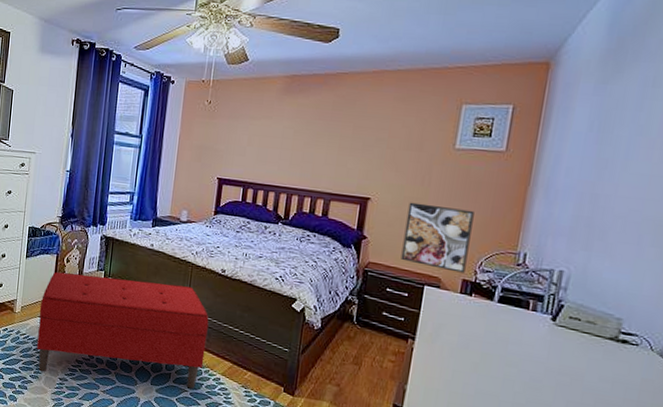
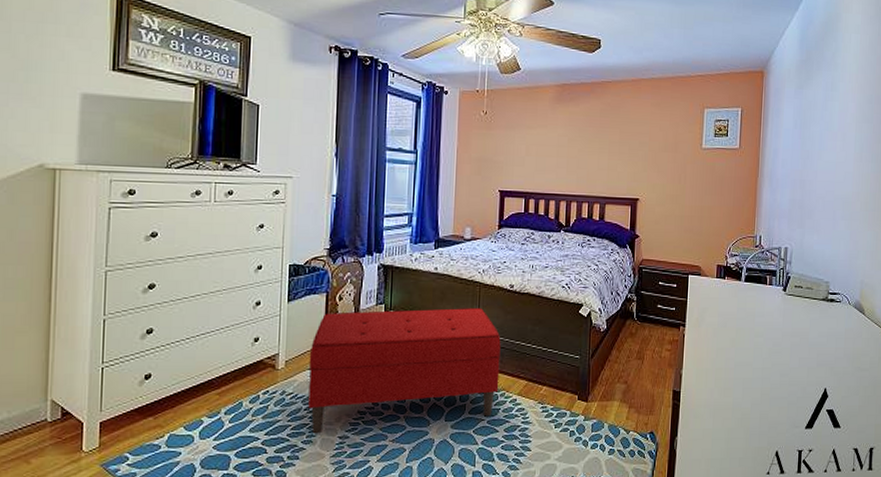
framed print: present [401,202,475,273] -> none [668,199,721,259]

